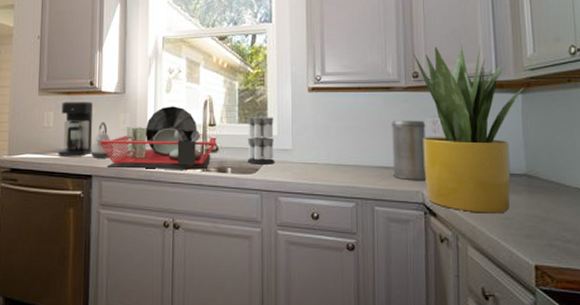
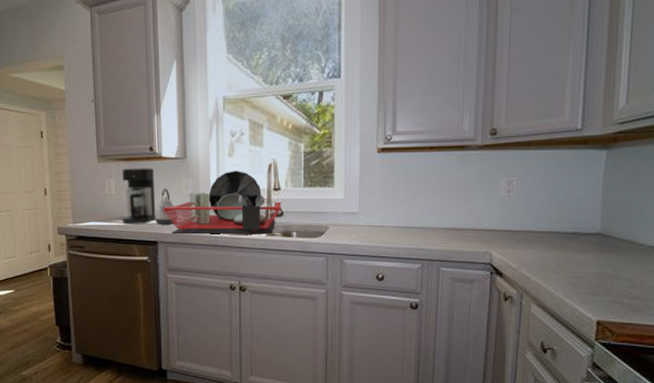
spice rack: present [247,111,275,165] -> none [312,173,341,228]
canister: present [392,120,427,181] -> none [462,180,500,242]
planter: present [413,45,524,214] -> none [492,97,611,273]

